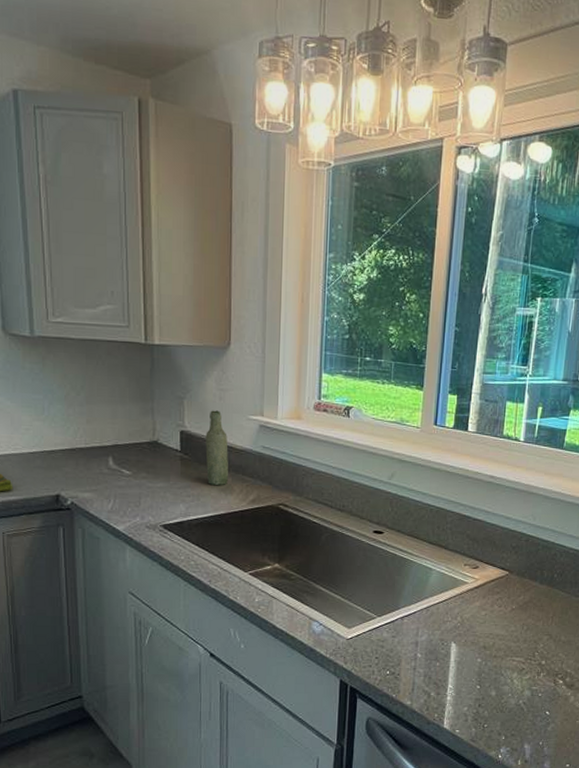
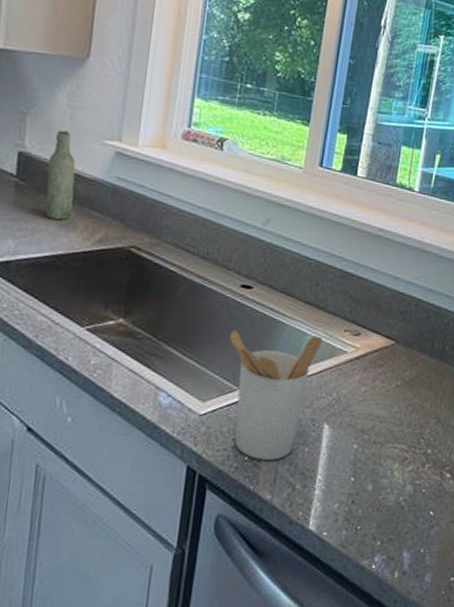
utensil holder: none [367,568,446,674] -> present [229,330,323,460]

